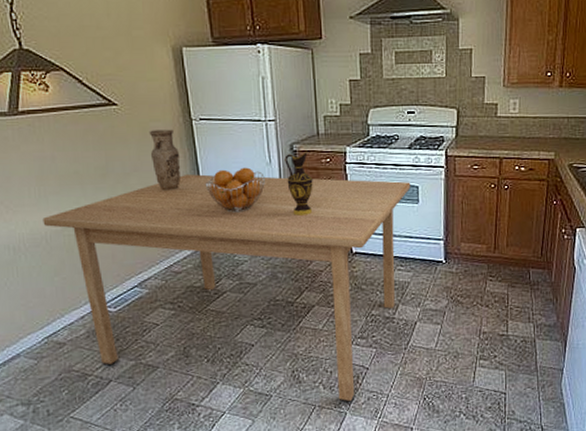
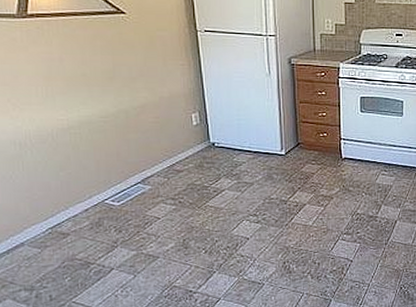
table: present [42,174,411,402] -> none [49,82,396,290]
vase: present [149,129,181,192] -> none [155,38,185,97]
fruit basket: present [205,167,265,213] -> none [208,77,264,118]
pitcher: present [284,150,313,216] -> none [283,64,308,123]

